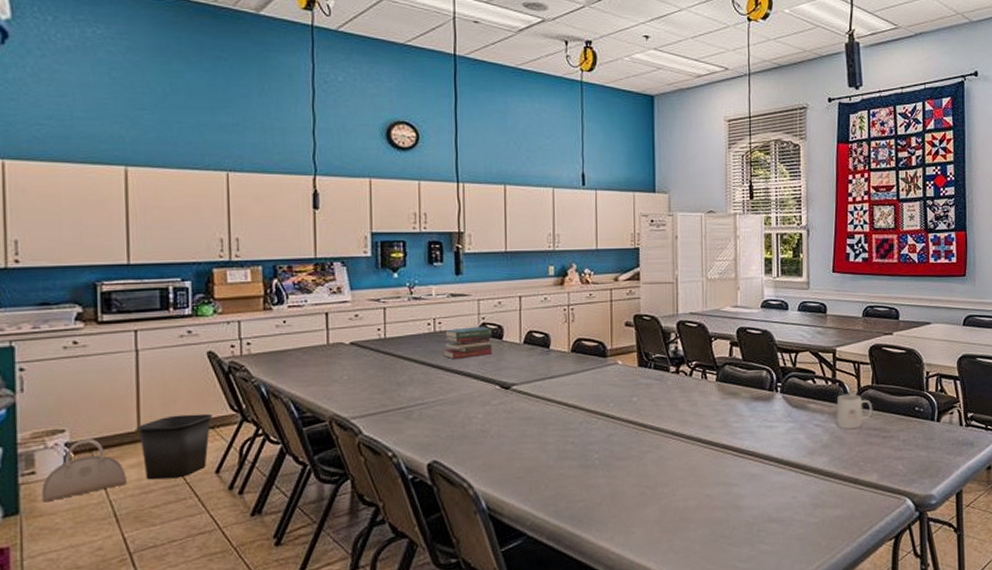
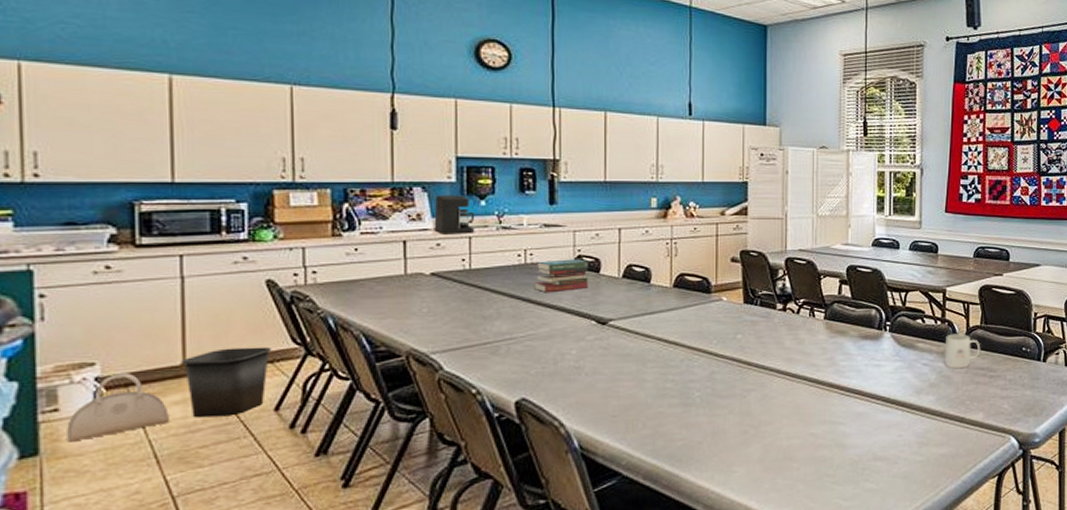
coffee maker: none [352,268,389,306] -> present [434,195,475,235]

